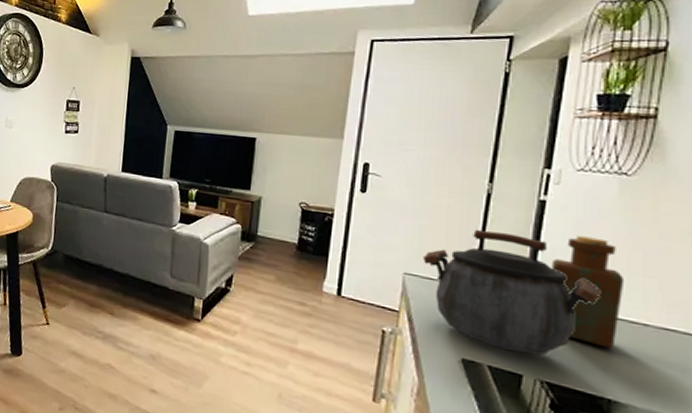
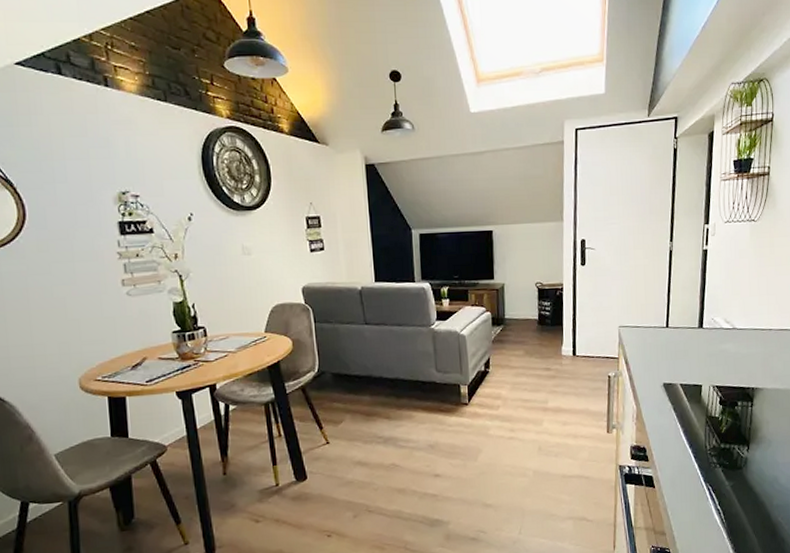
kettle: present [423,229,601,355] -> none [631,280,744,369]
bottle: present [551,236,625,349] -> none [714,272,757,352]

